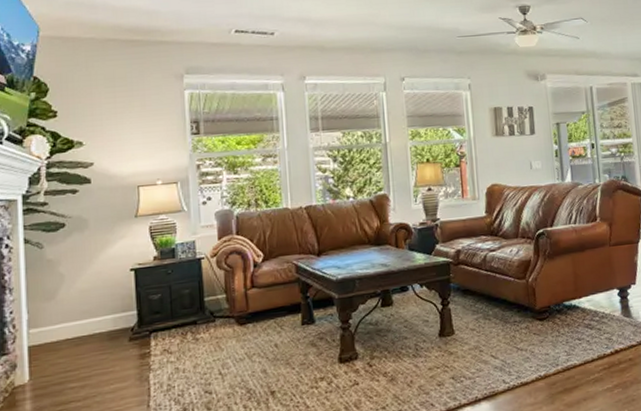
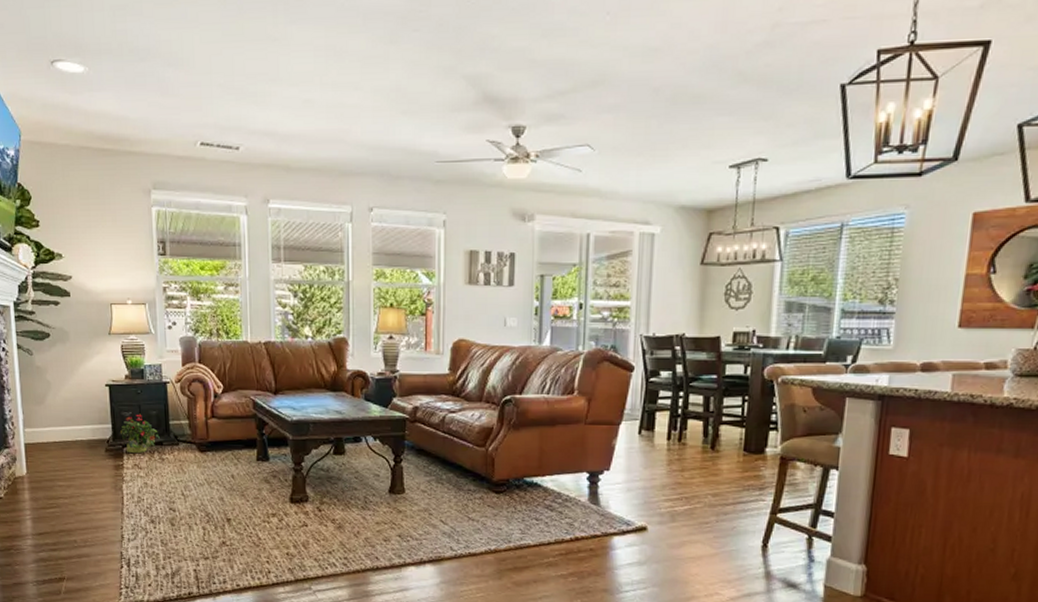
potted plant: none [146,294,193,339] -> present [119,414,160,454]

